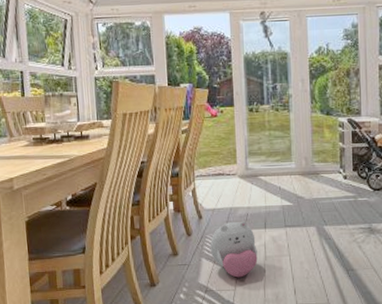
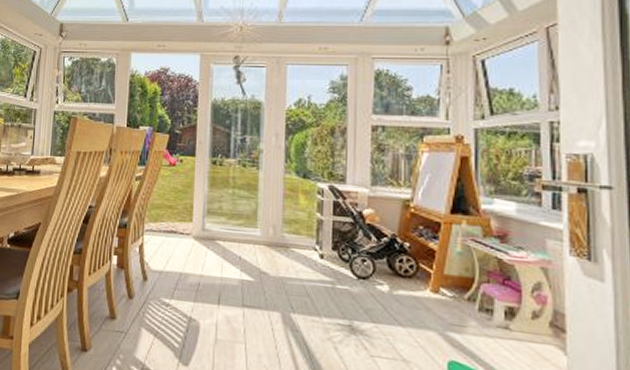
plush toy: present [209,221,258,278] -> none [152,290,207,361]

